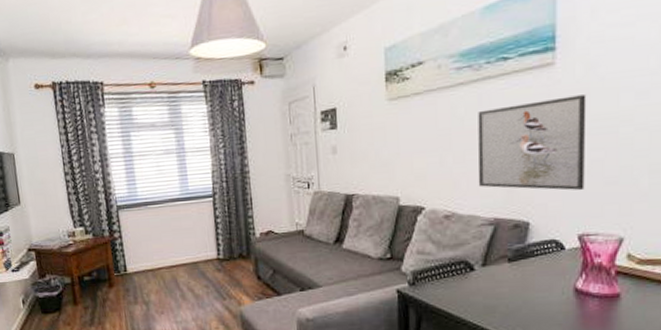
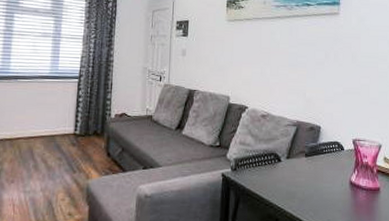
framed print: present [477,94,587,191] -> none [287,37,359,105]

